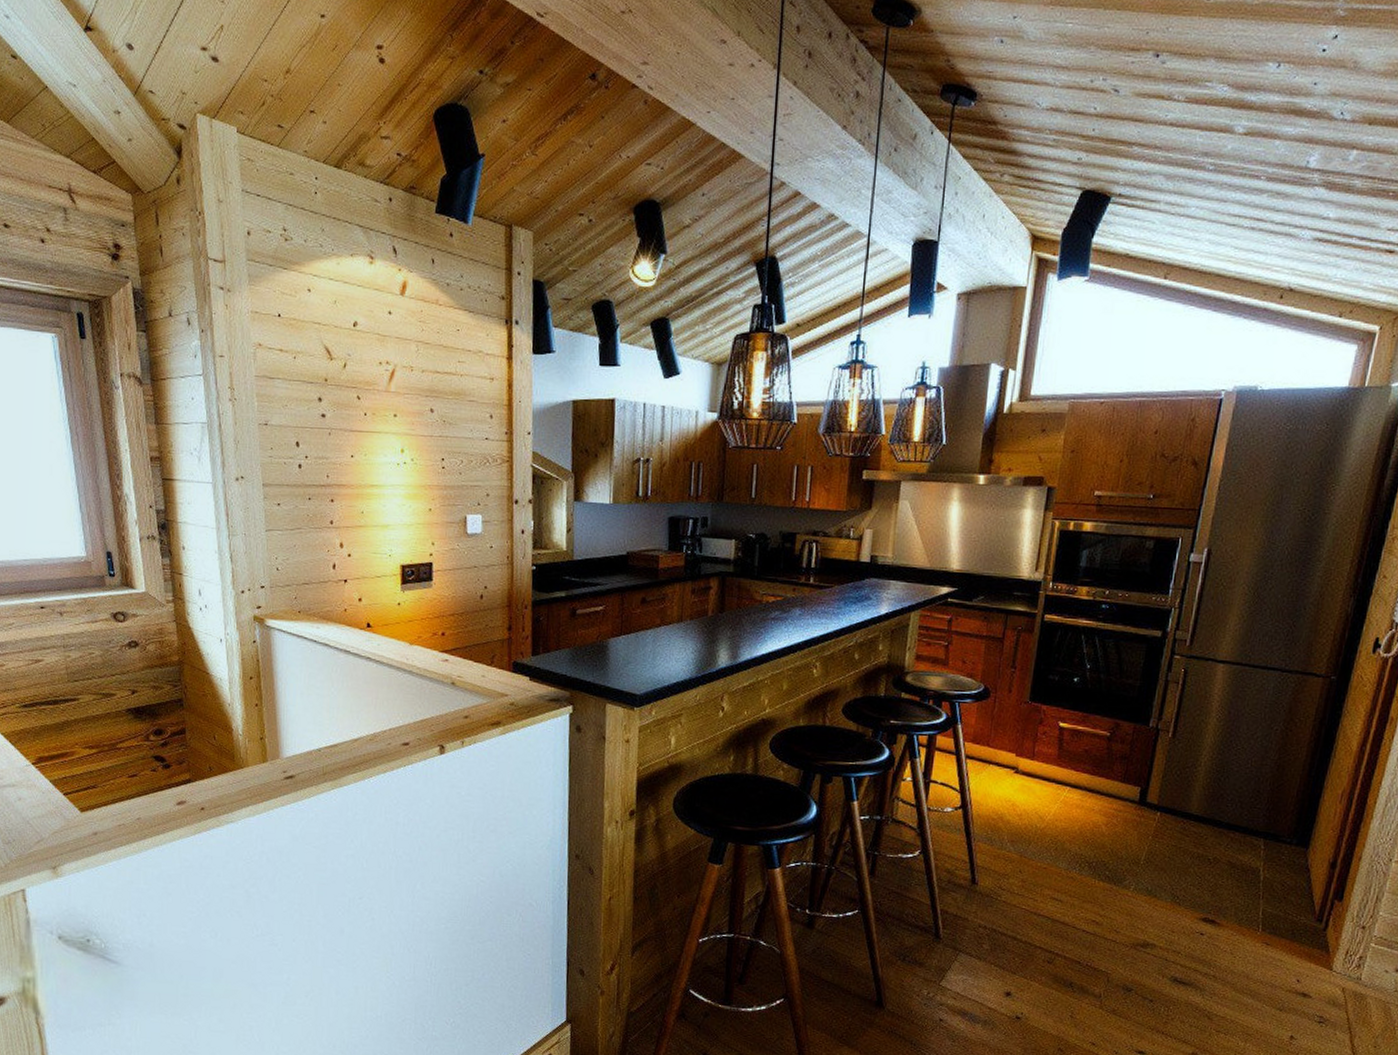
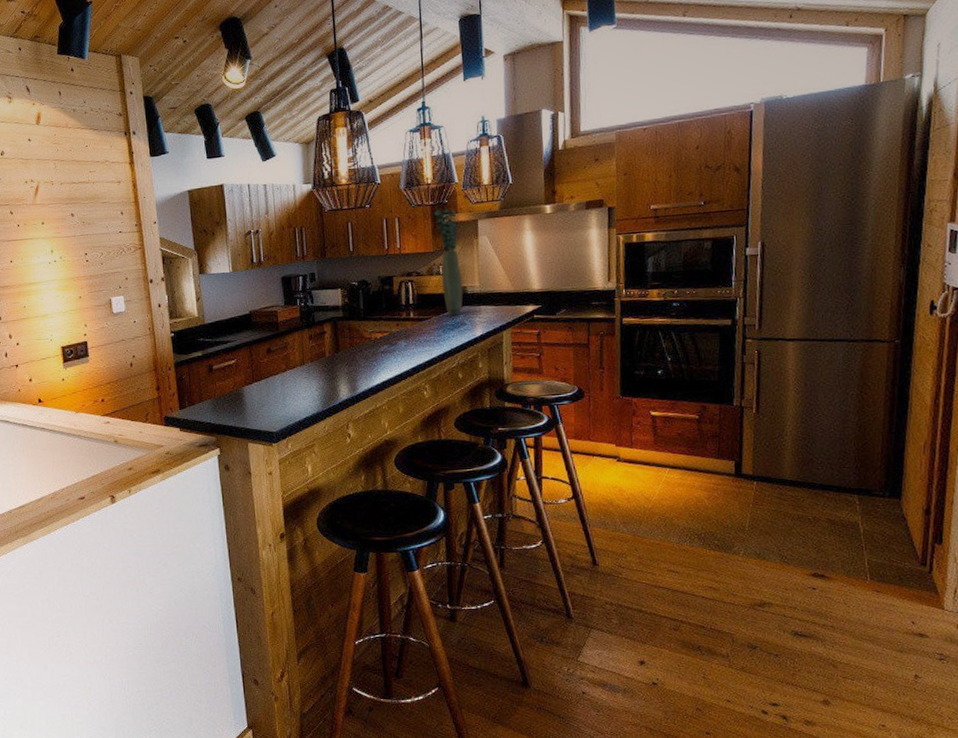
vase: none [850,458,878,588] -> present [434,205,463,316]

